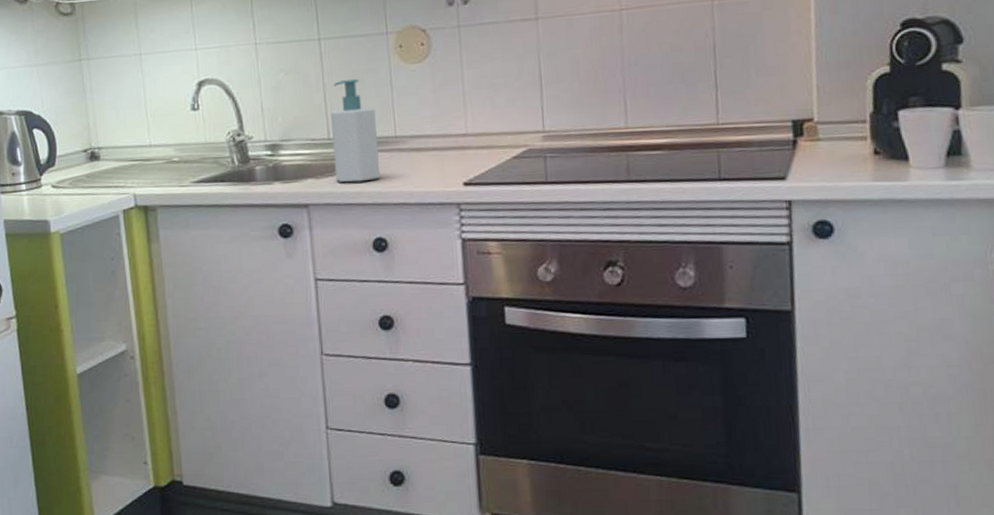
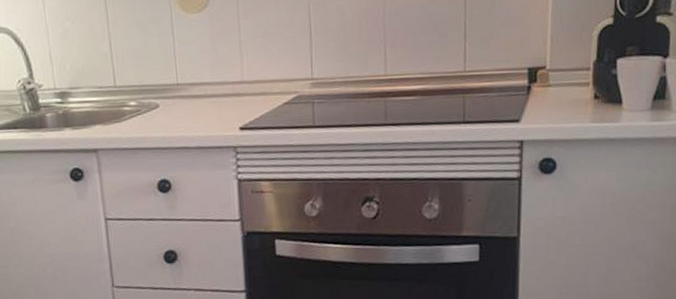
soap bottle: present [330,79,381,183] -> none [115,28,164,129]

